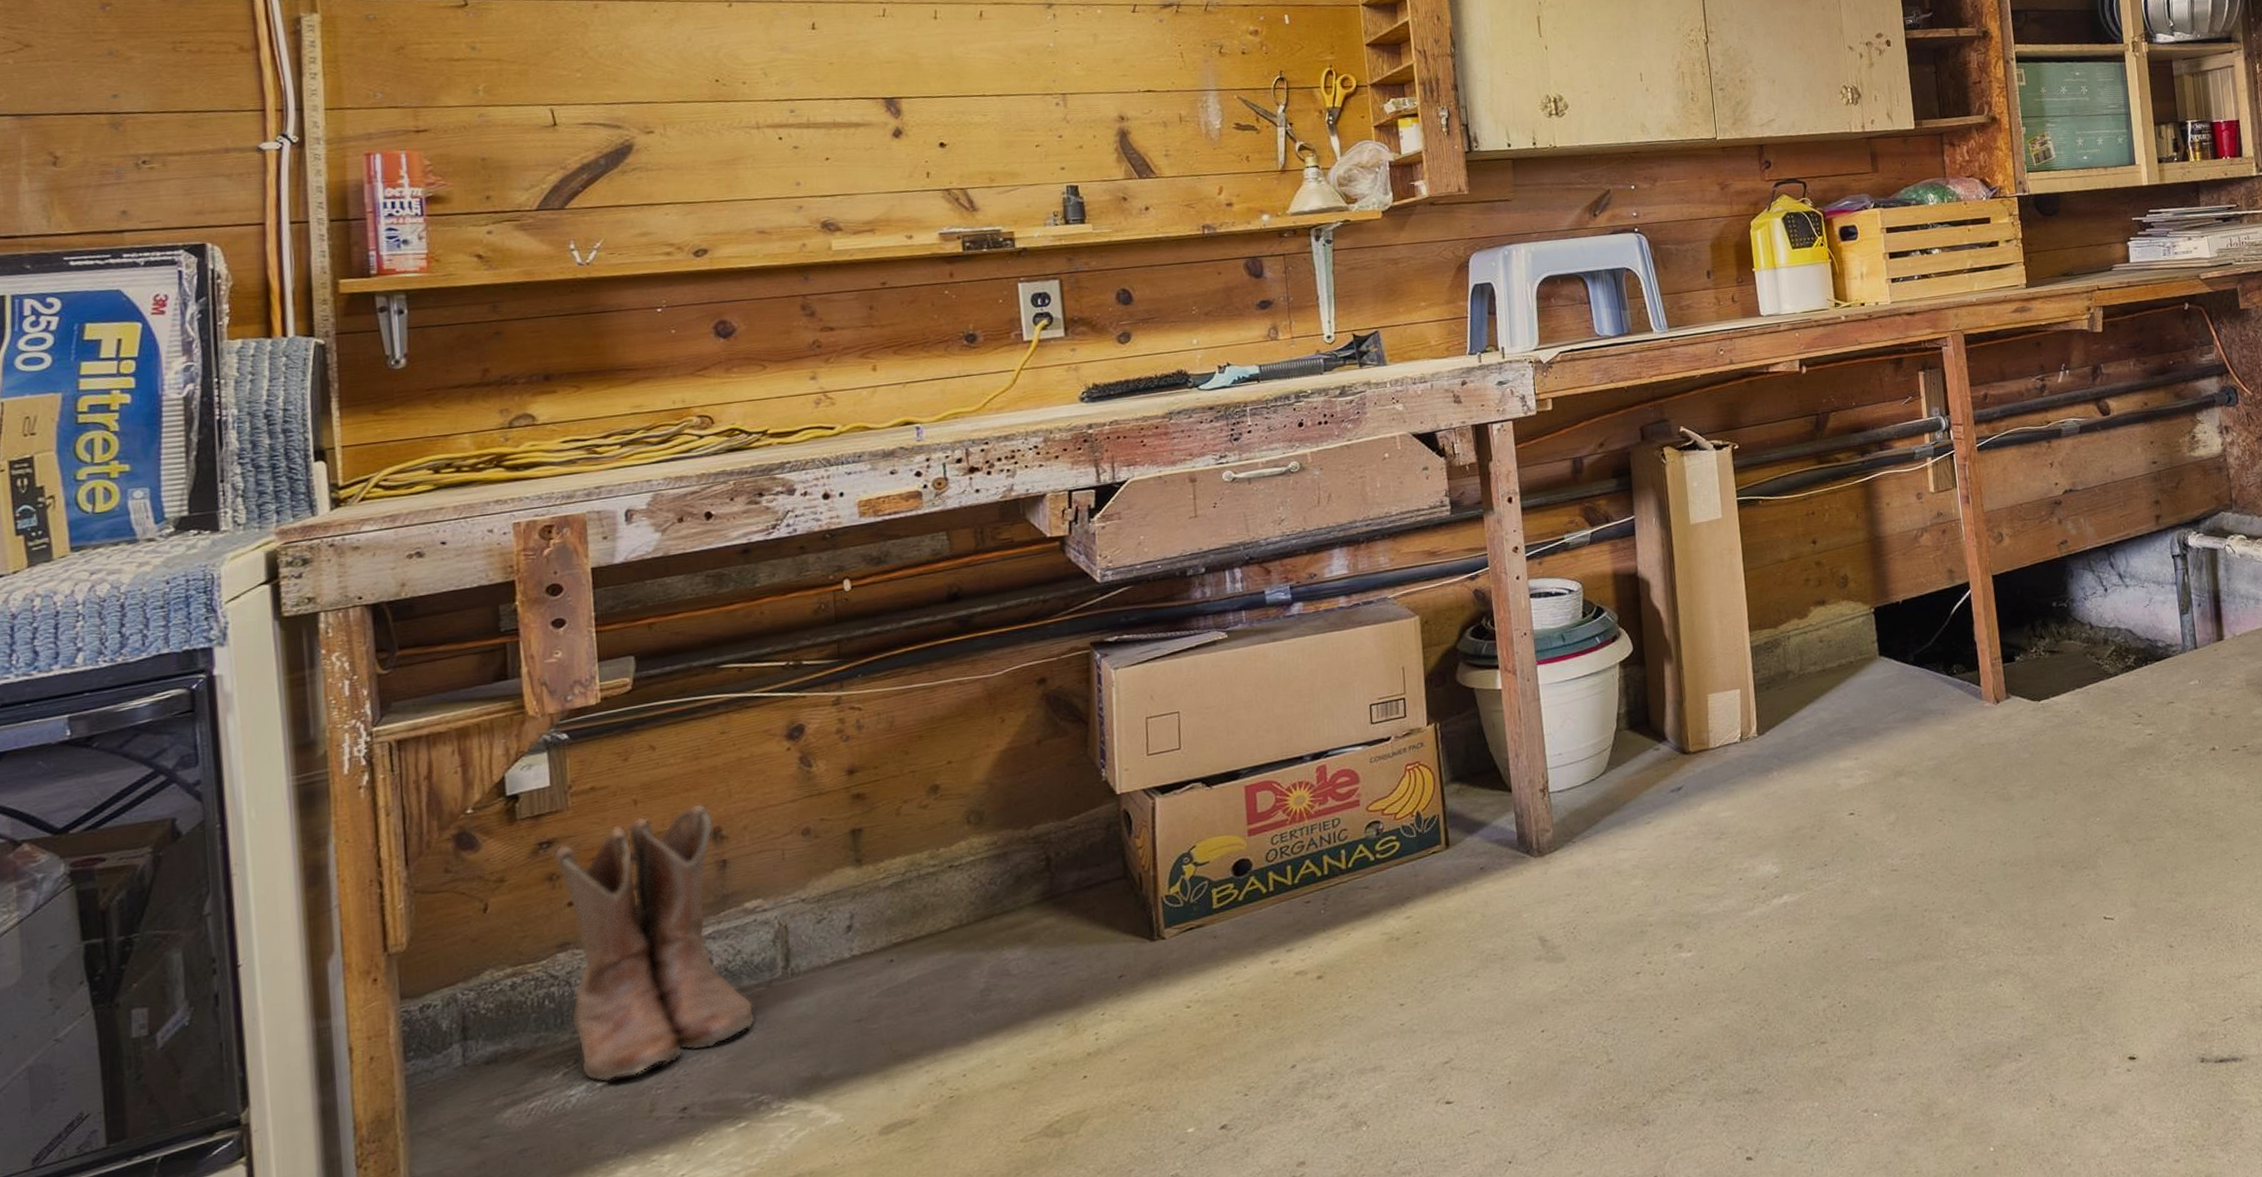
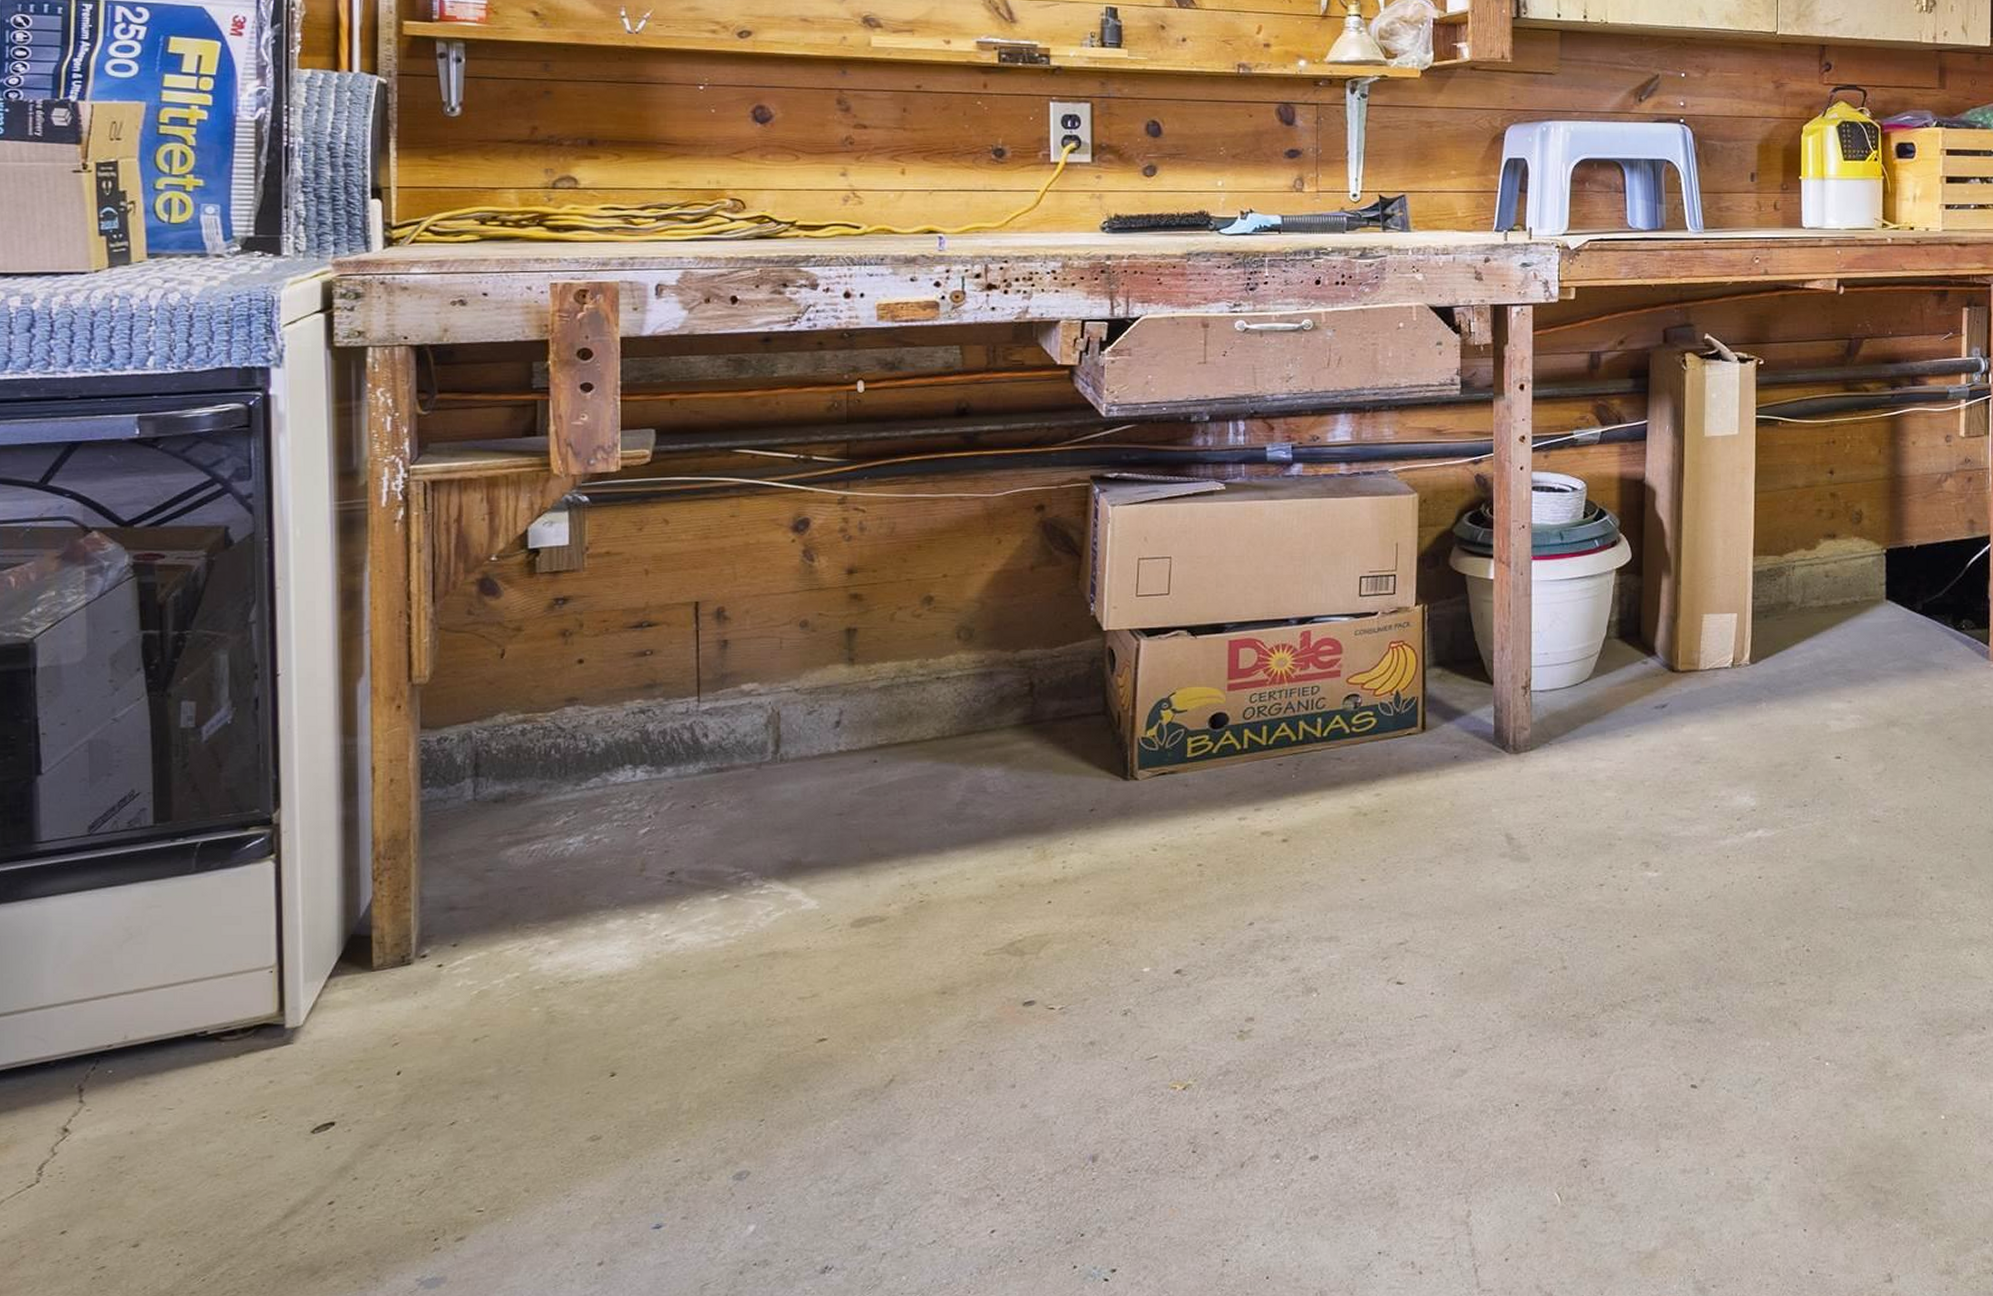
boots: present [551,803,755,1082] -> none [566,581,744,836]

